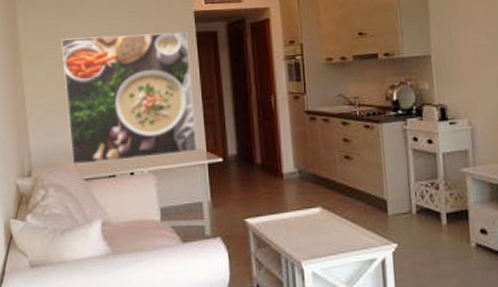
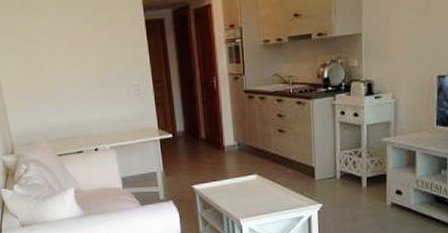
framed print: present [61,32,197,165] -> none [27,21,150,143]

